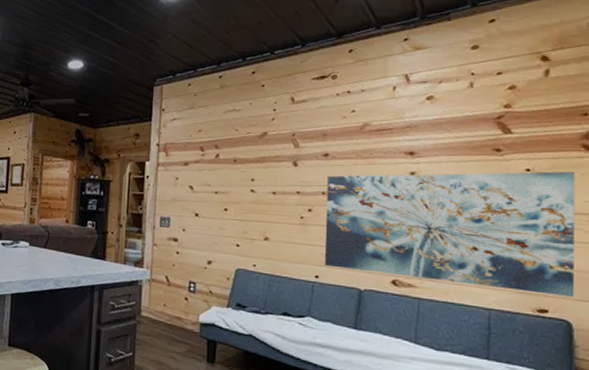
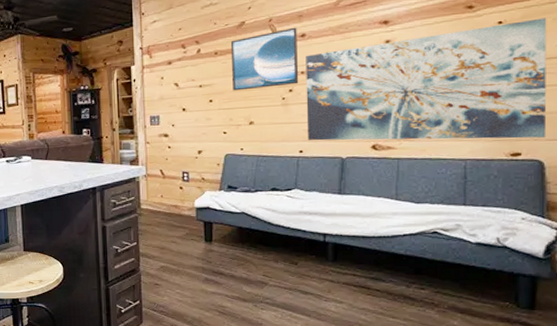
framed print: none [249,145,320,205] -> present [230,27,299,91]

